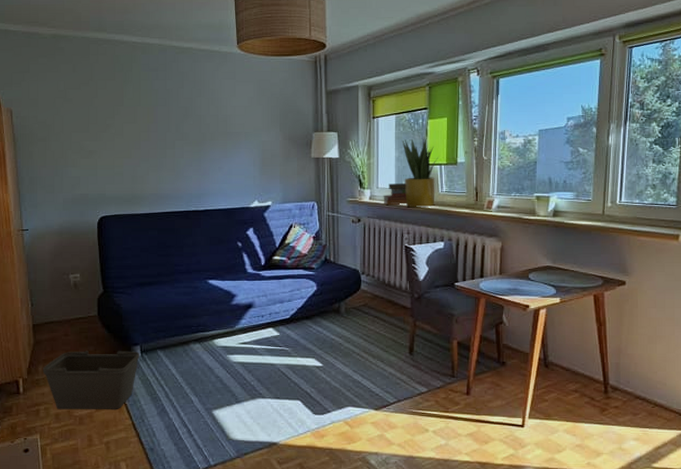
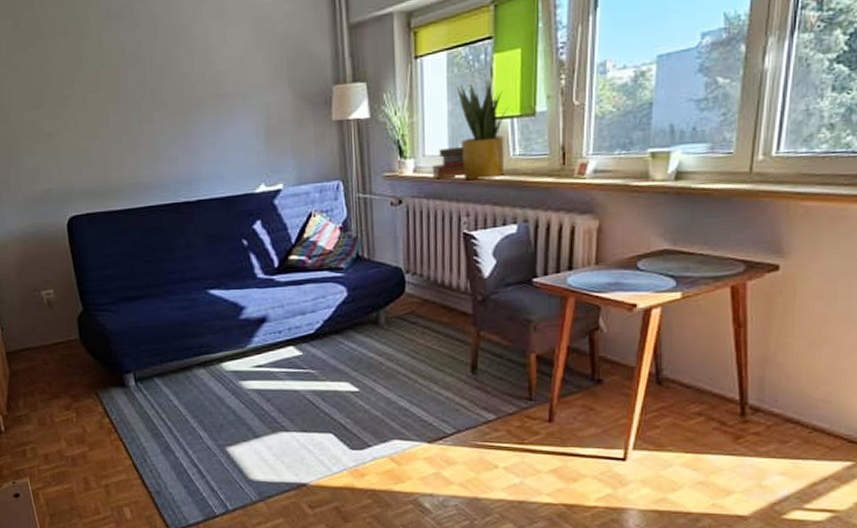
bicycle basket: present [42,351,140,410] -> none [23,380,134,450]

